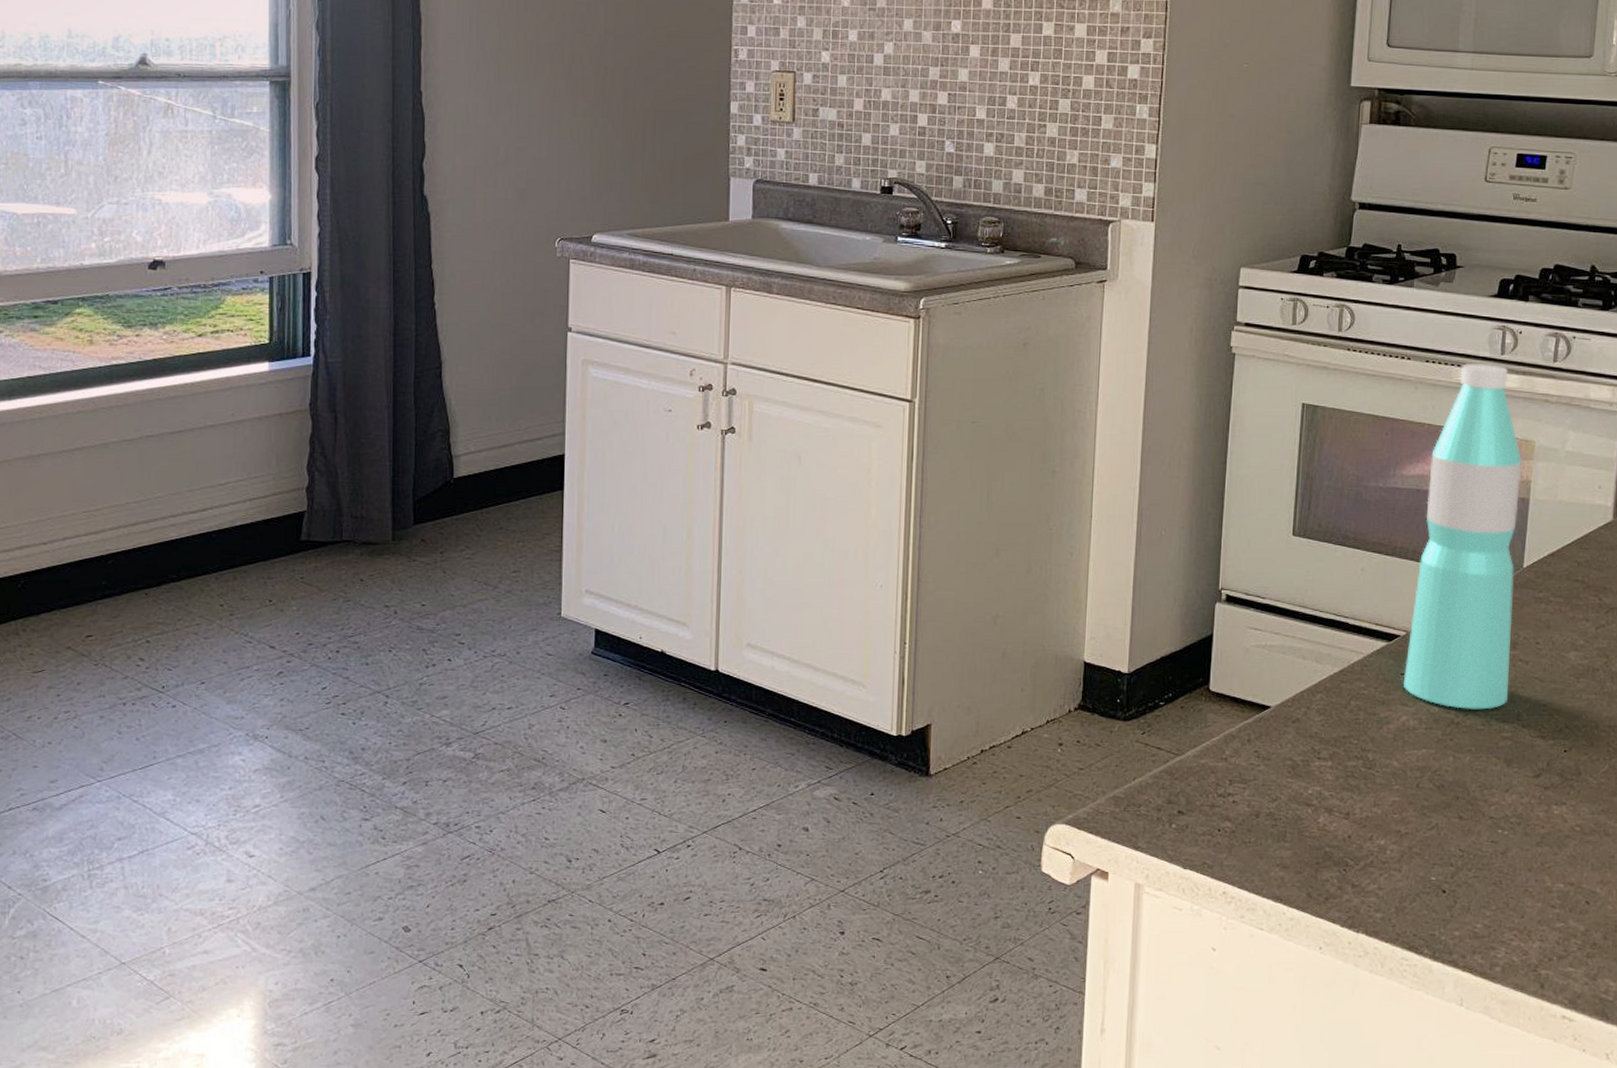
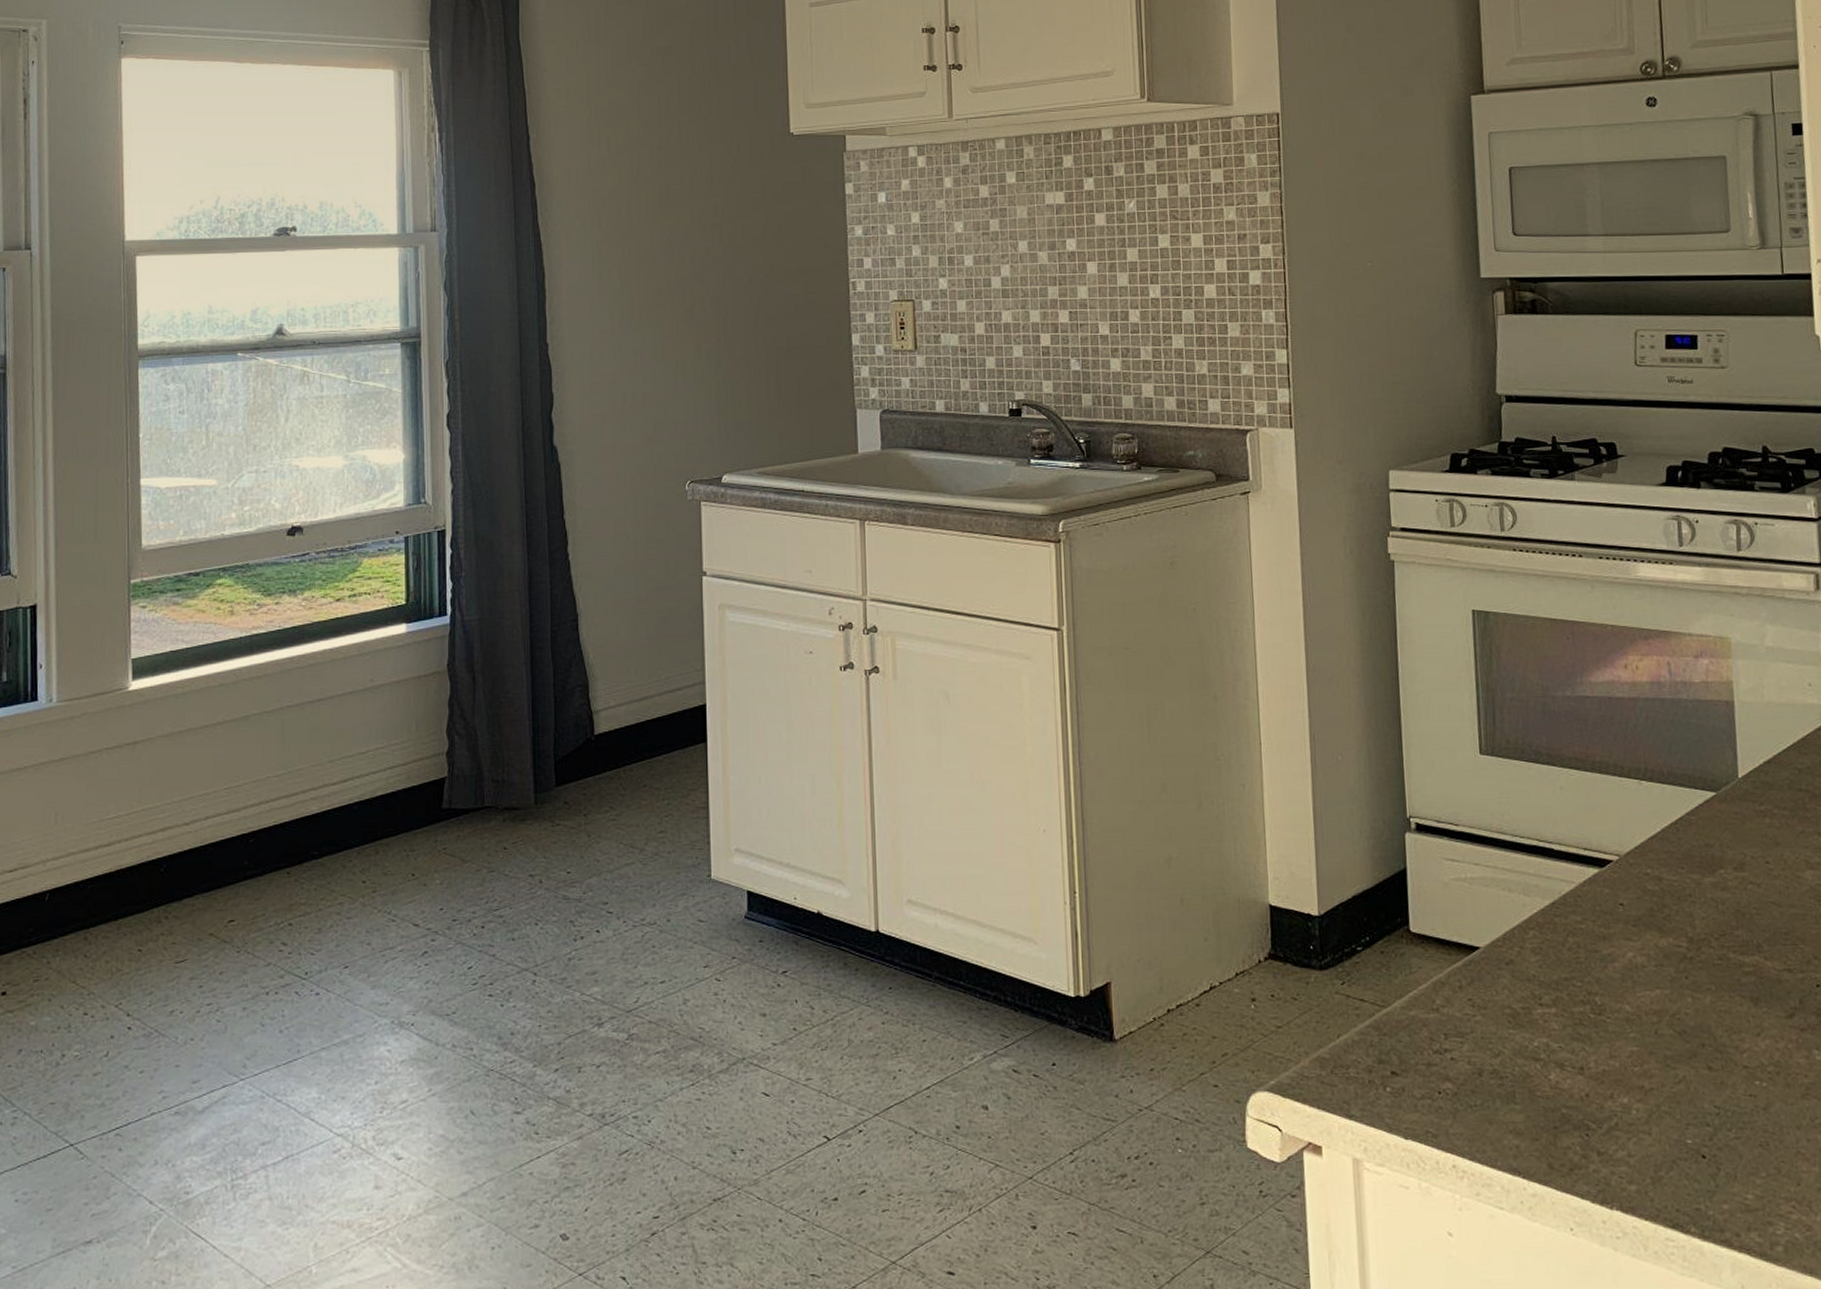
water bottle: present [1403,362,1522,710] -> none [1619,557,1744,942]

